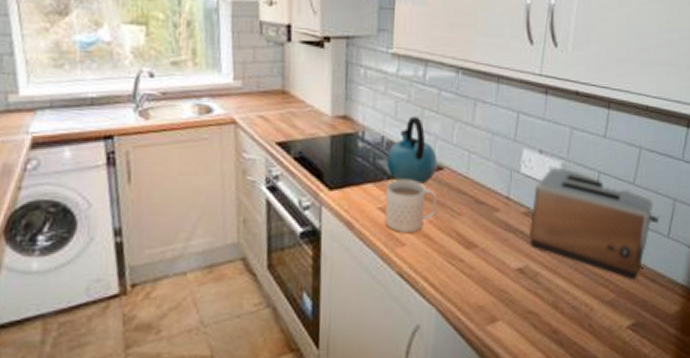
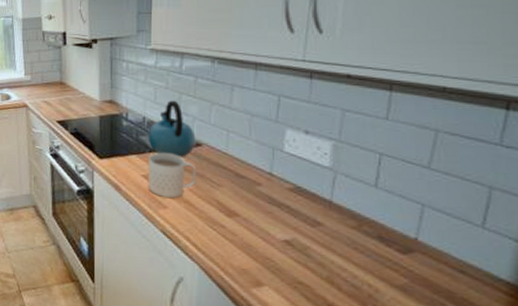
toaster: present [528,167,660,279] -> none [295,147,469,267]

